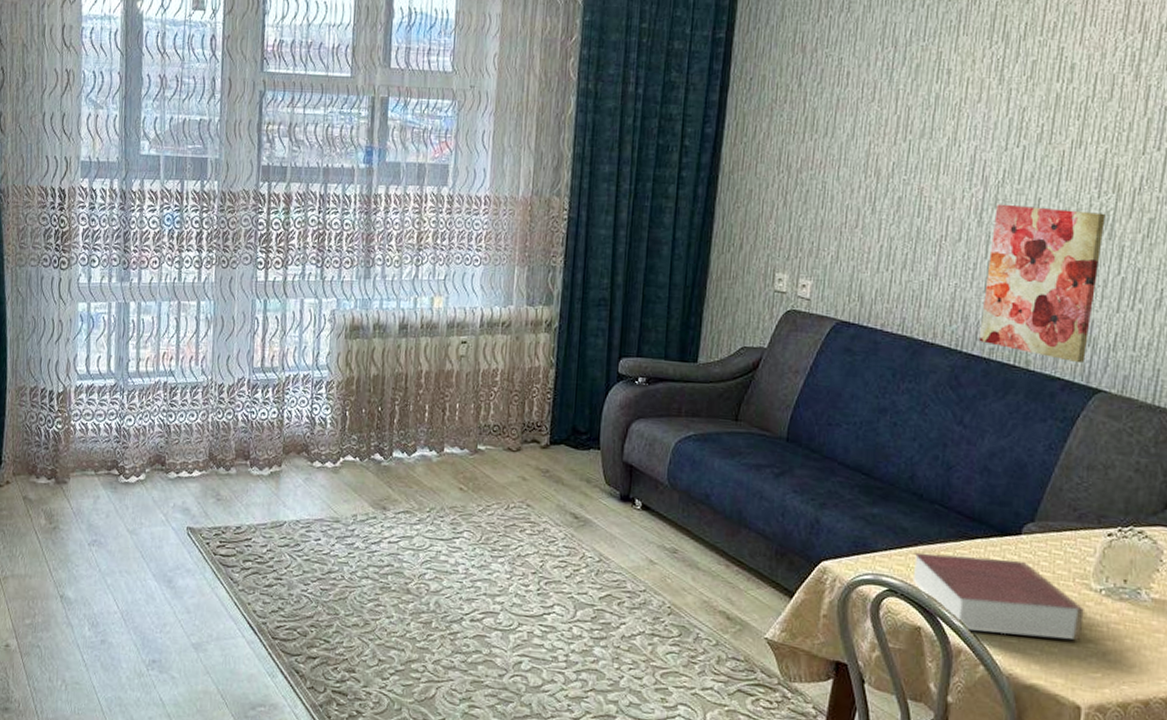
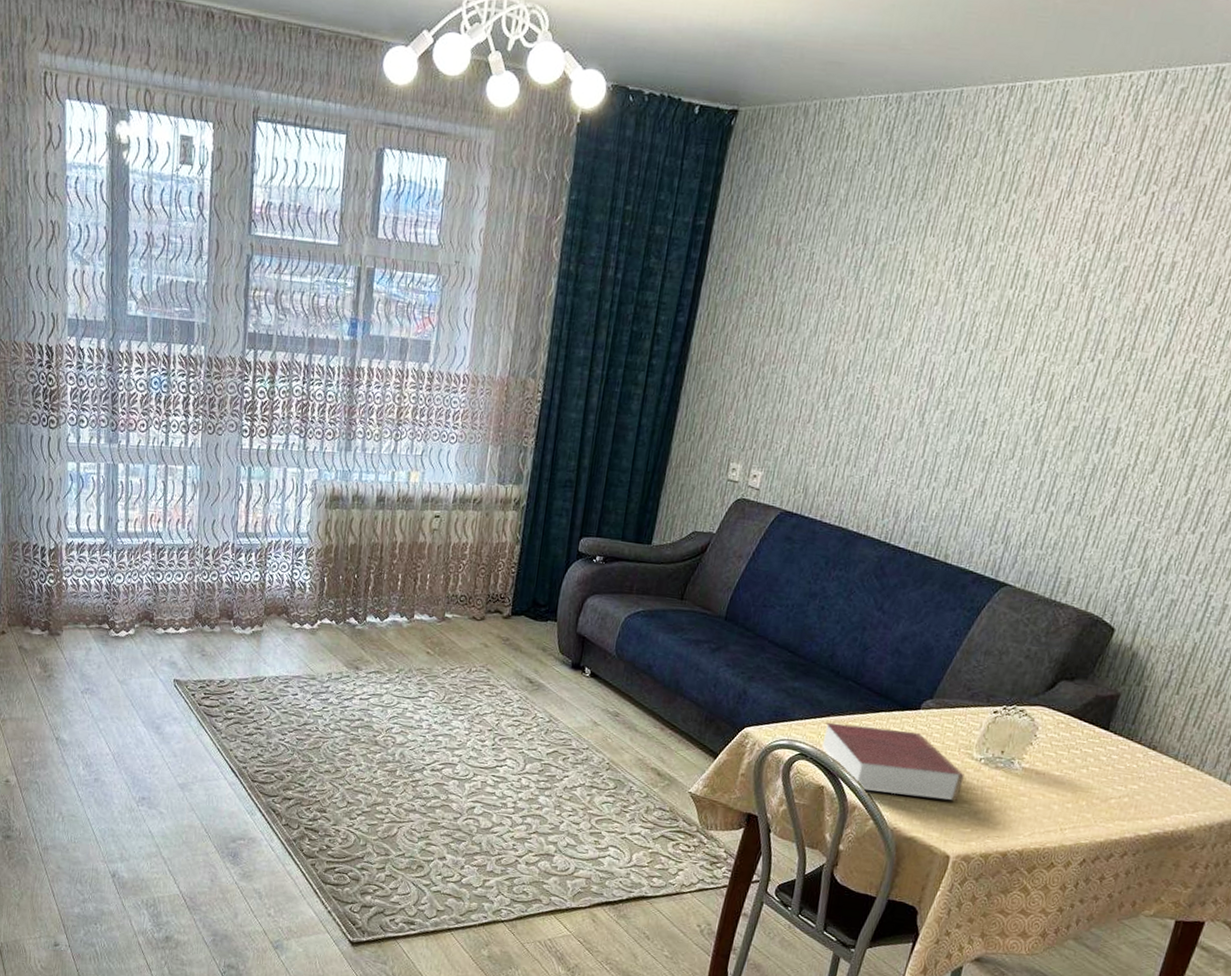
wall art: present [979,203,1105,364] -> none [906,405,1035,559]

